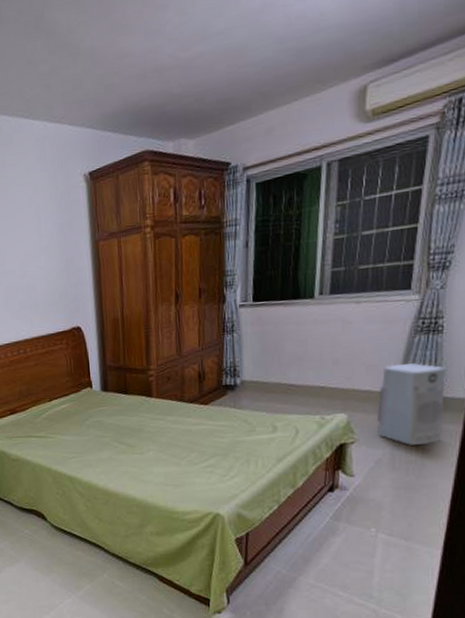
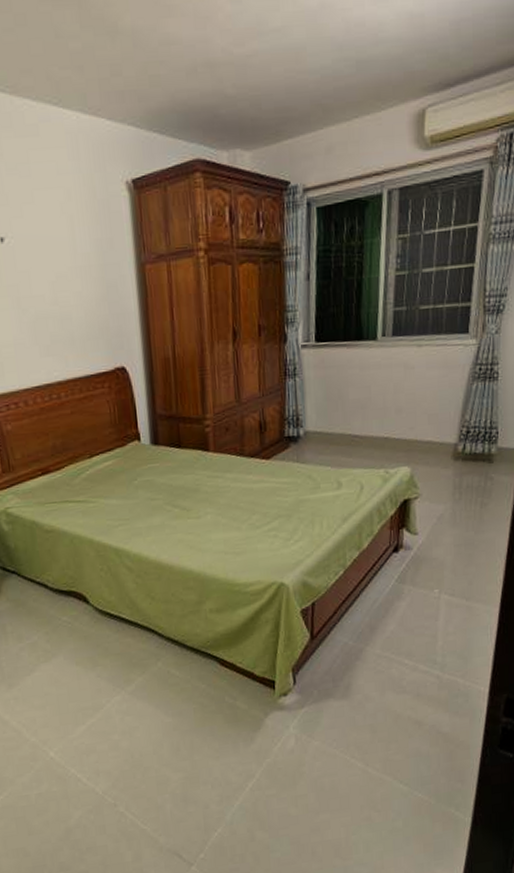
air purifier: present [376,362,447,445] -> none [438,411,502,499]

